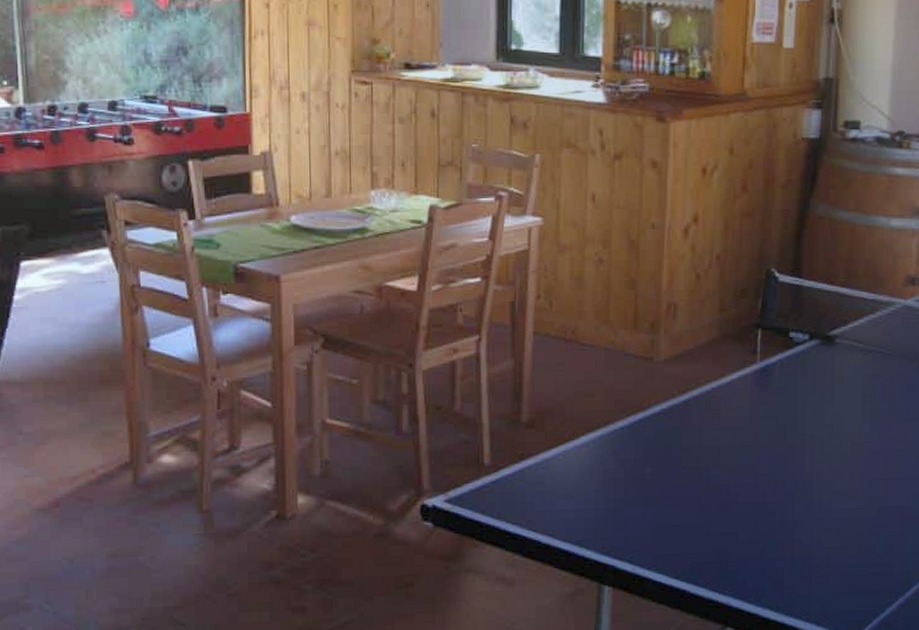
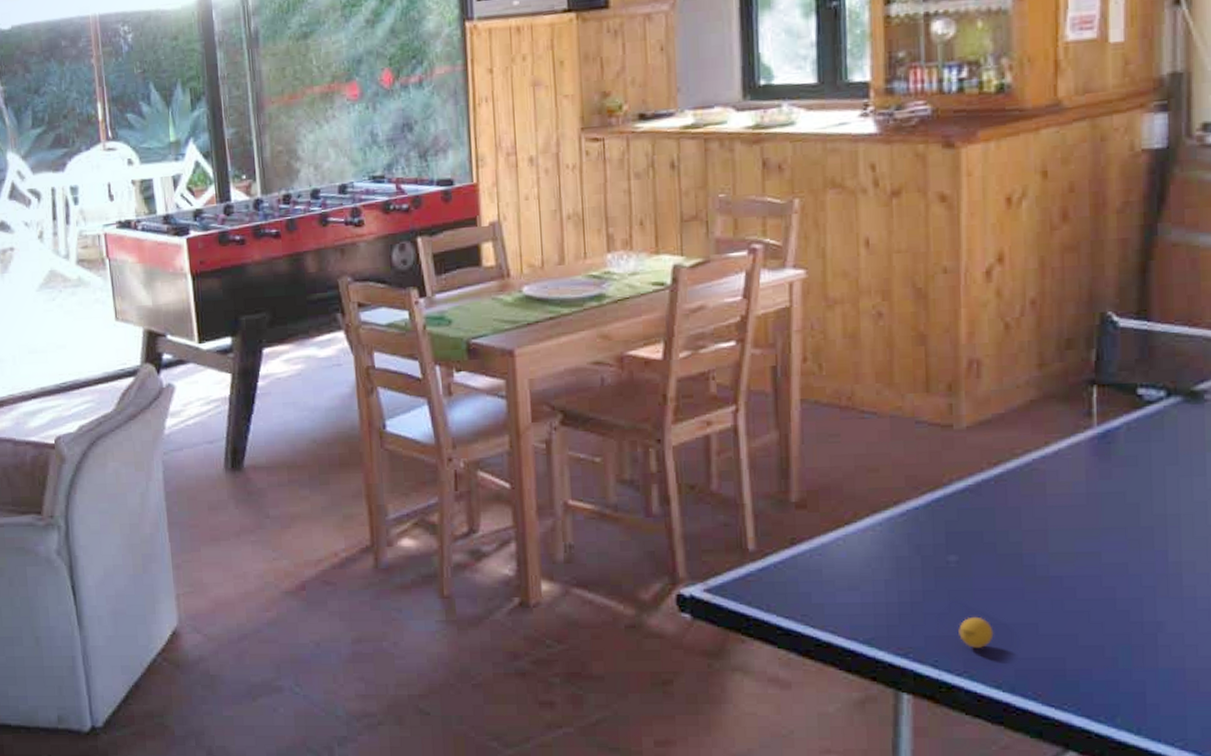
ping-pong ball: none [650,519,676,546] -> present [959,616,994,648]

